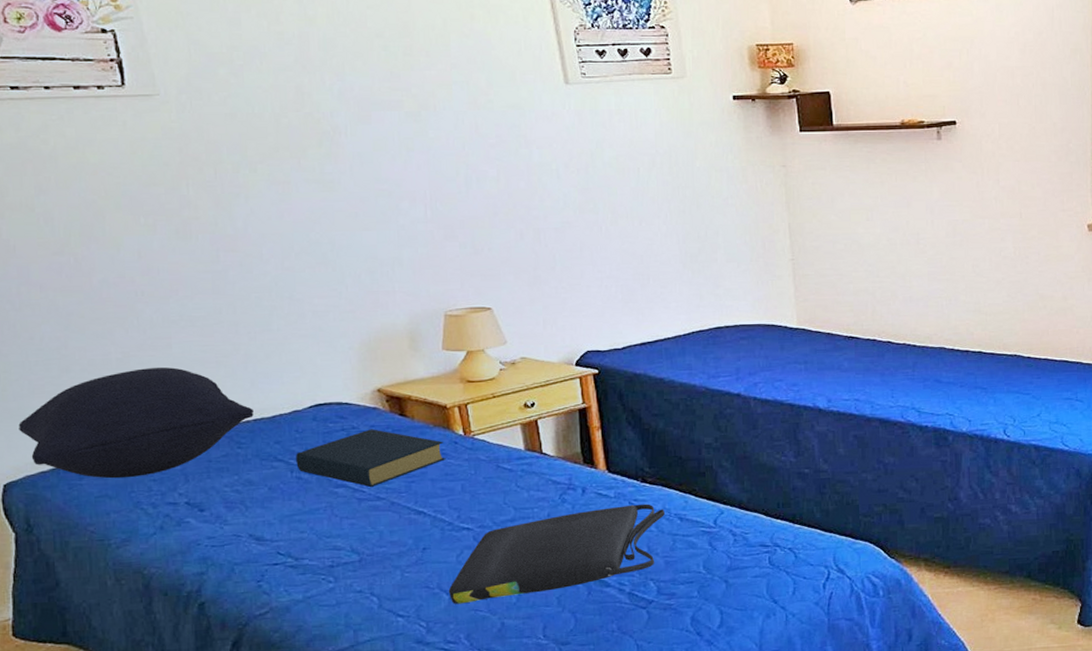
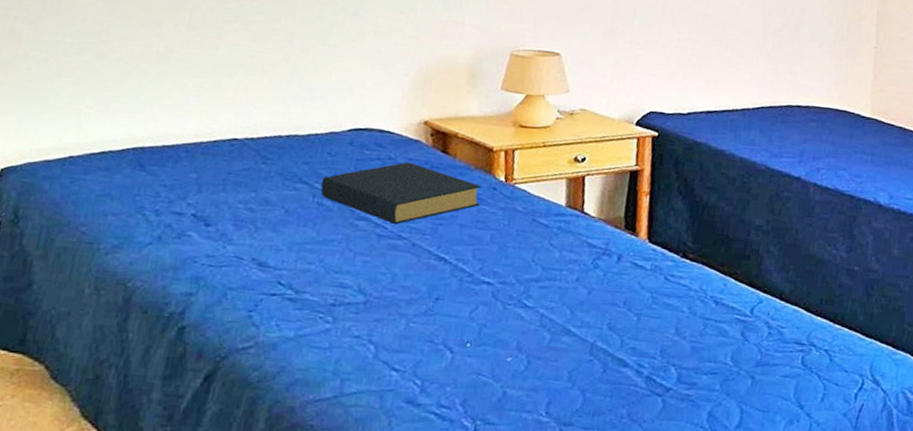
pillow: present [18,367,254,479] -> none [33,66,289,180]
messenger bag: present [448,504,665,604] -> none [453,280,701,365]

